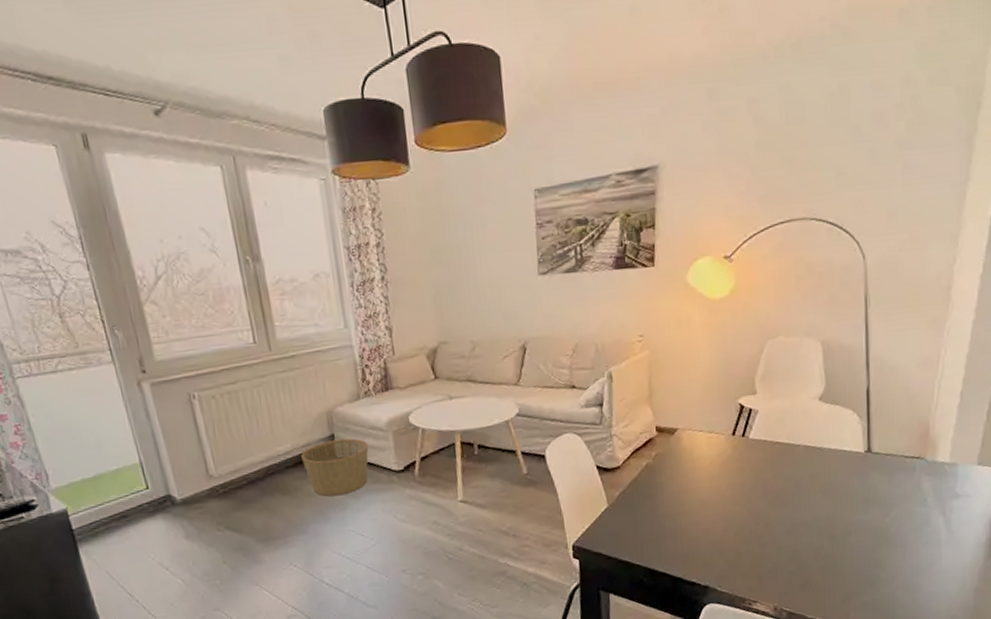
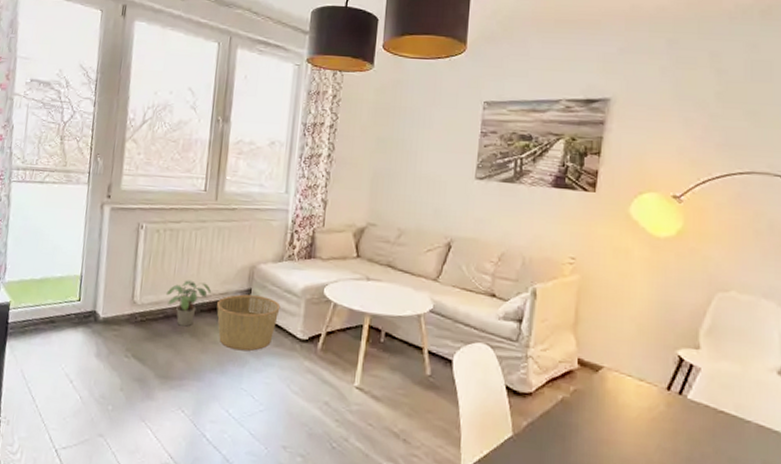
potted plant: none [243,439,293,488] -> present [166,280,212,327]

